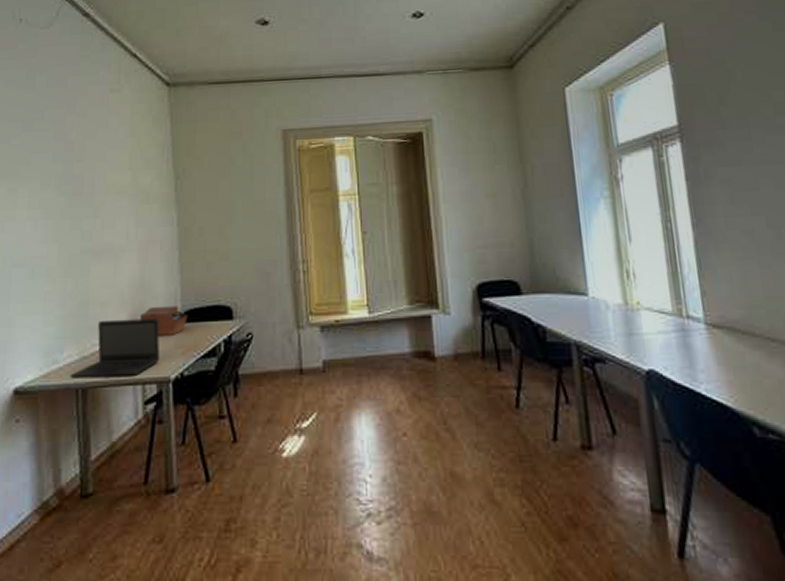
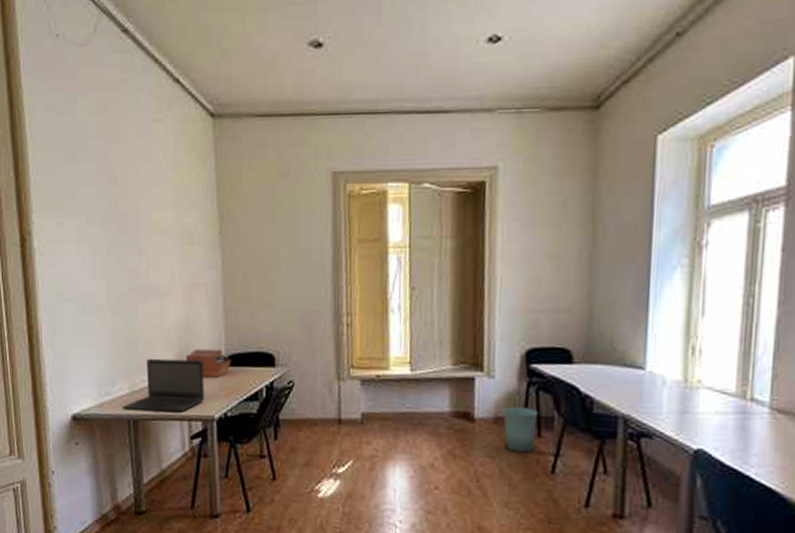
waste bin: none [462,341,496,389] -> present [503,406,537,453]

